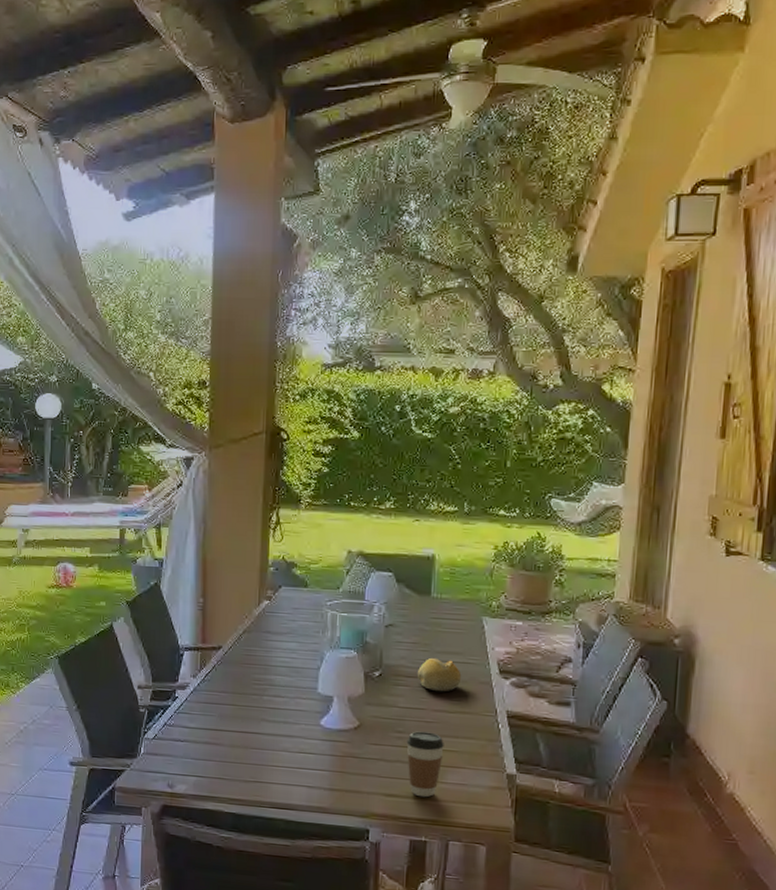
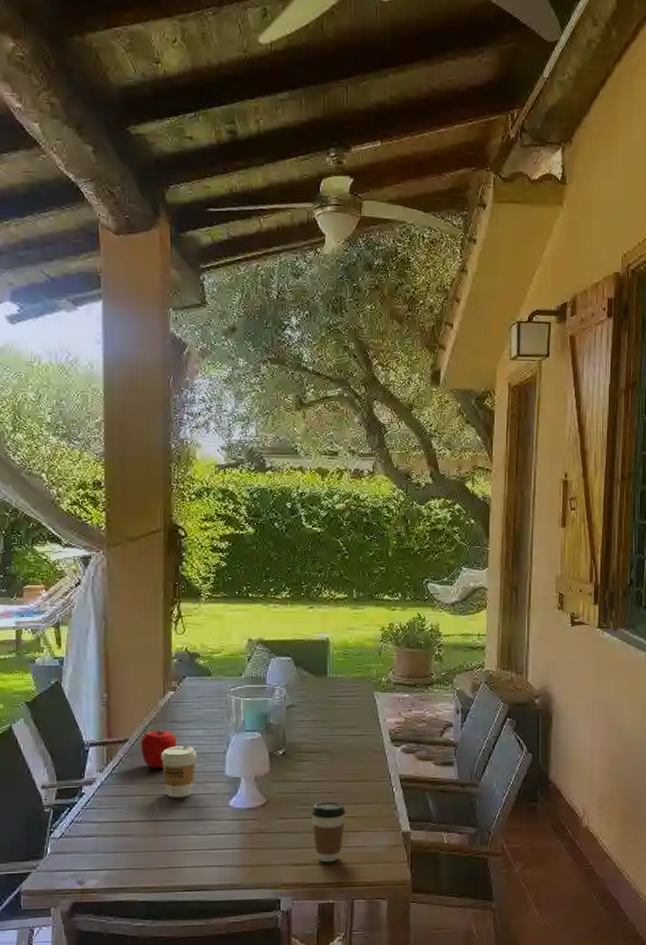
apple: none [234,639,270,679] -> present [141,729,177,768]
coffee cup: none [253,657,289,712] -> present [161,745,197,798]
bread roll: present [416,657,462,692] -> none [317,732,358,764]

